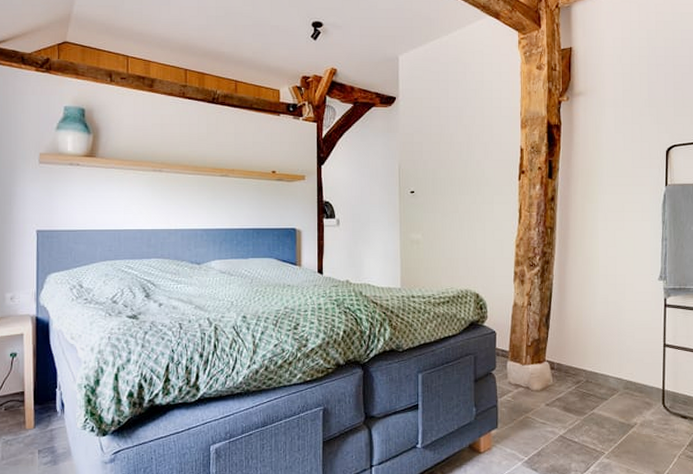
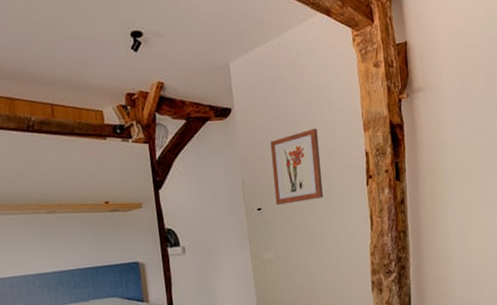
wall art: none [428,122,476,190] -> present [270,128,323,205]

